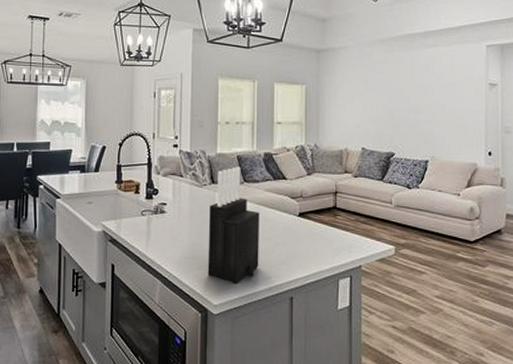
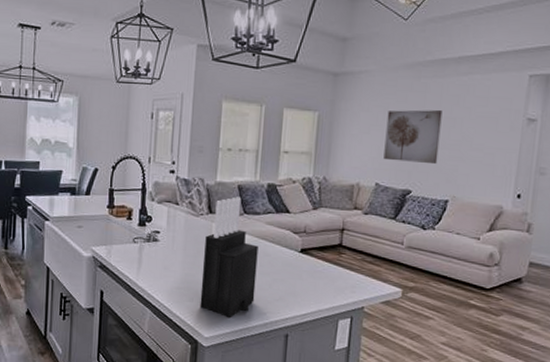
wall art: none [367,78,415,128] -> present [383,109,443,165]

